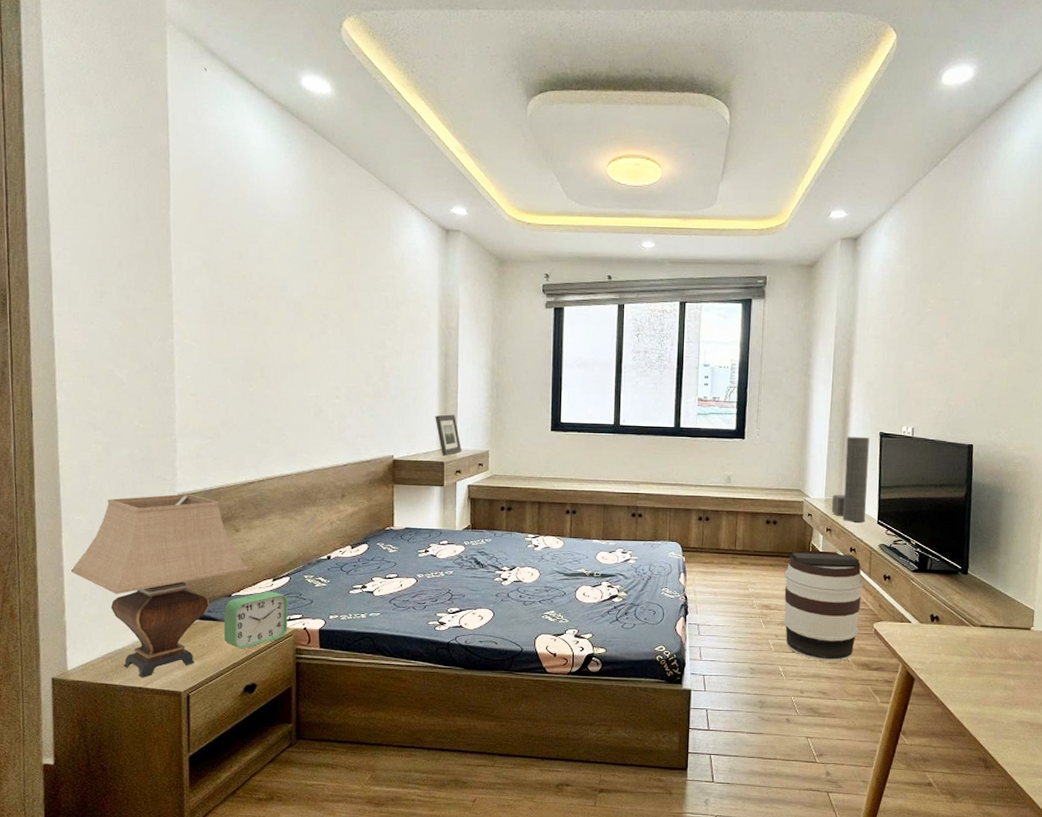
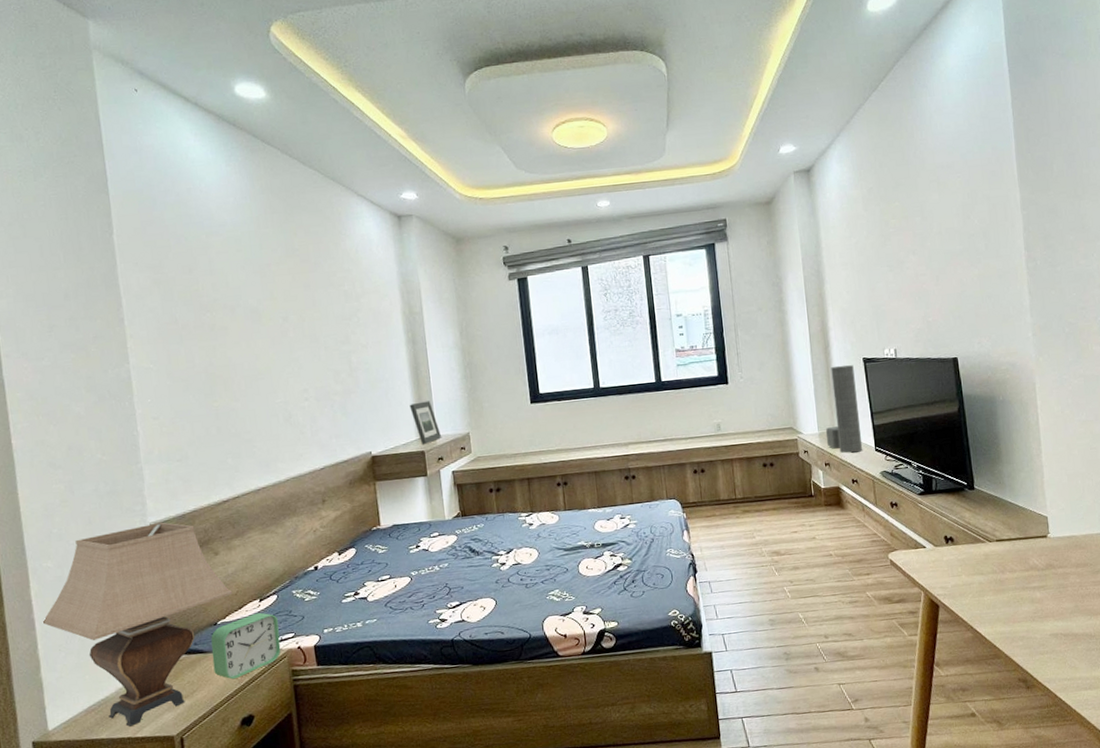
barrel: present [783,550,863,662] -> none [789,486,875,602]

